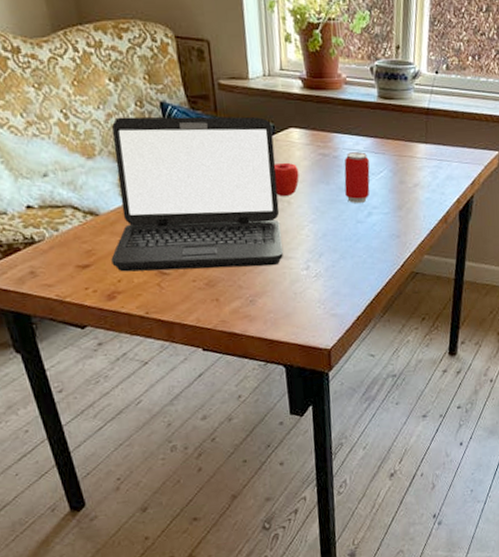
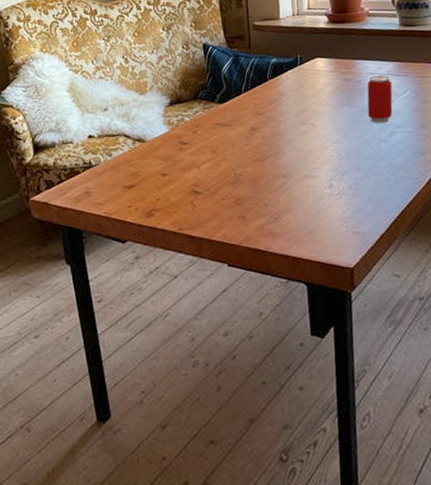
laptop: present [111,116,283,272] -> none [152,51,307,192]
apple: present [274,162,299,196] -> none [300,88,324,119]

